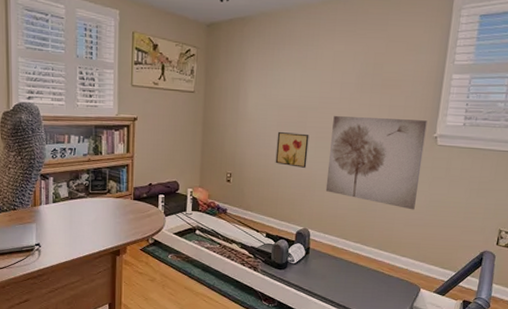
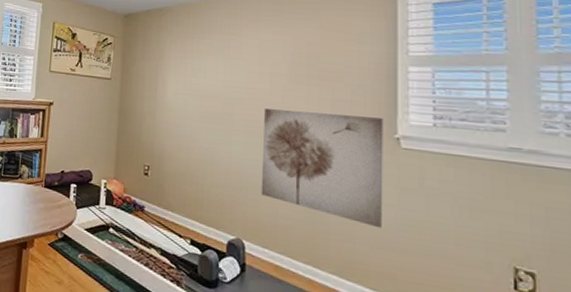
wall art: present [275,132,309,168] -> none [198,124,237,165]

